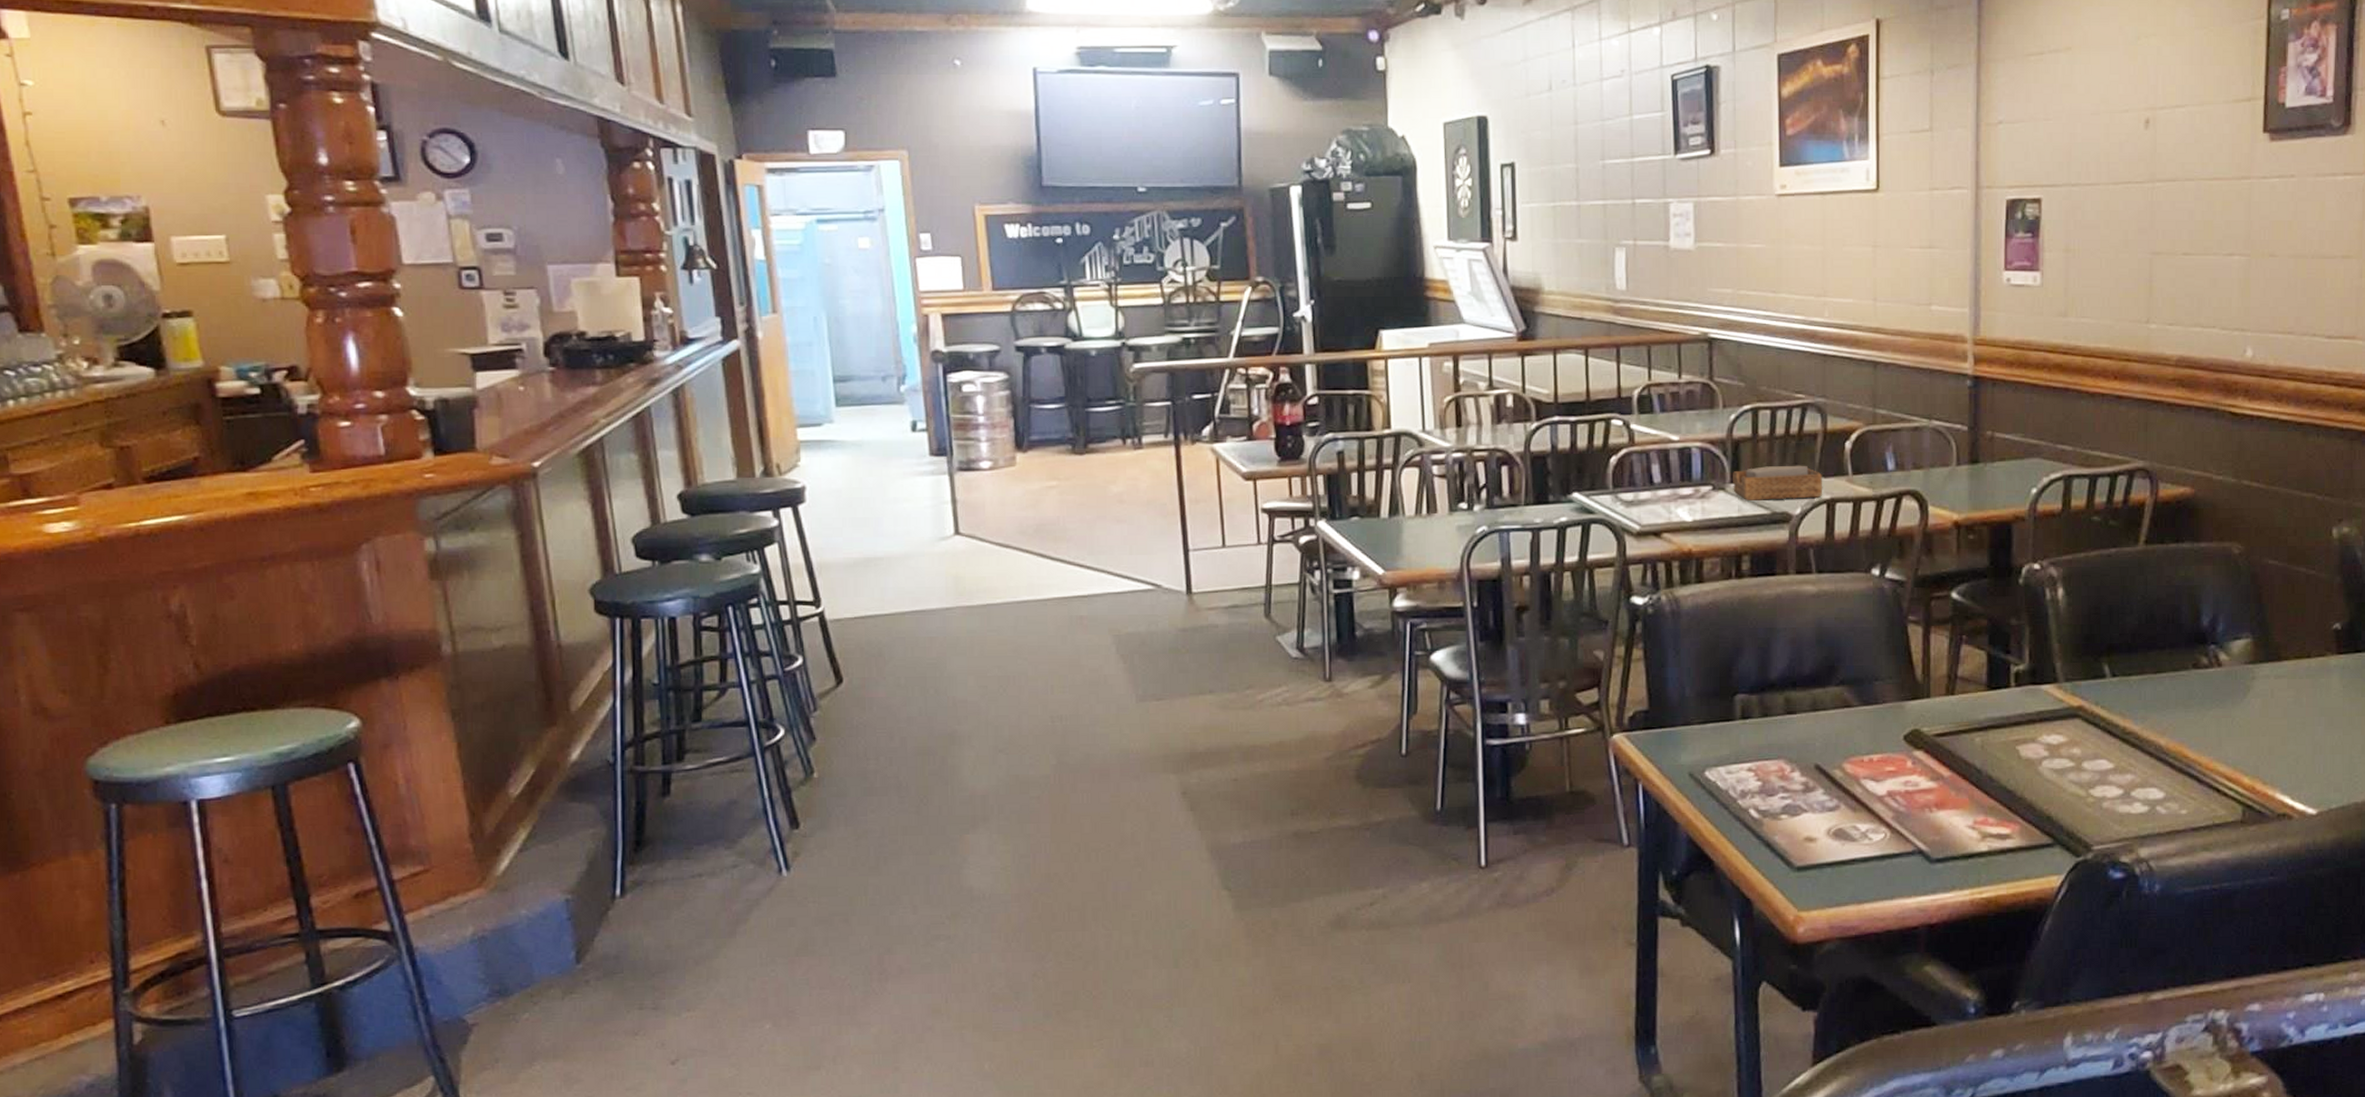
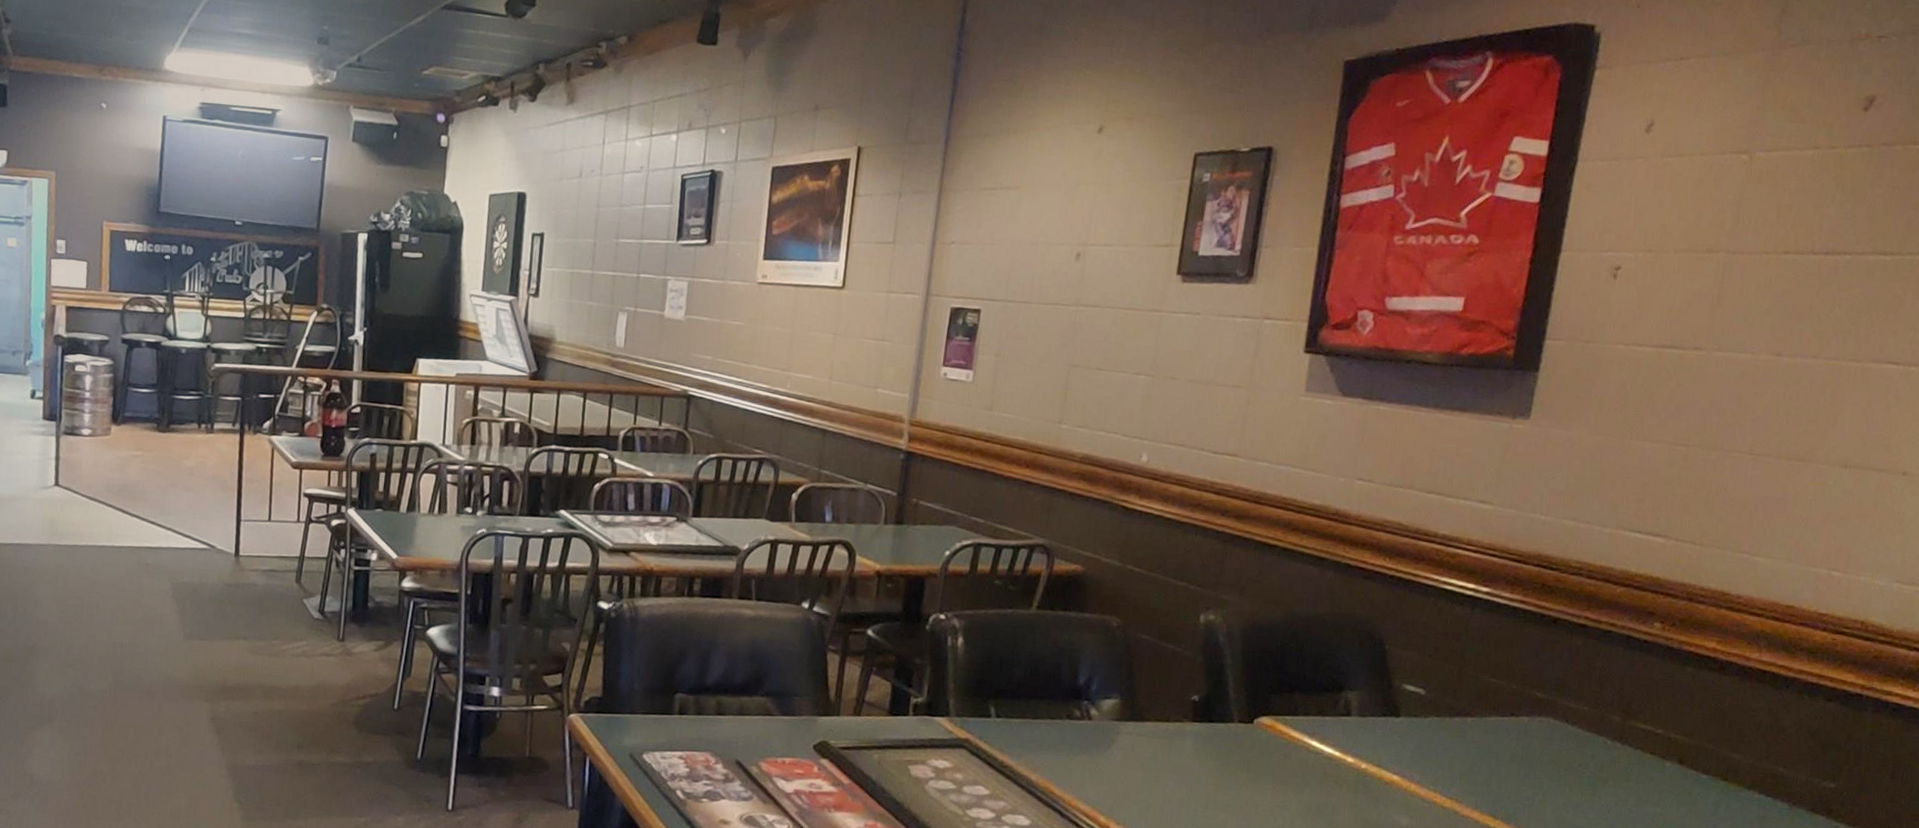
napkin holder: present [1733,465,1823,502] -> none [693,506,770,538]

